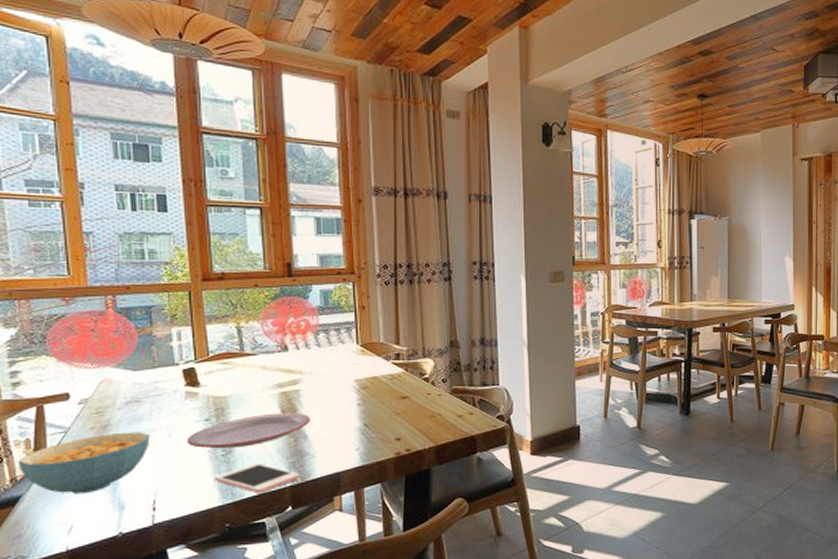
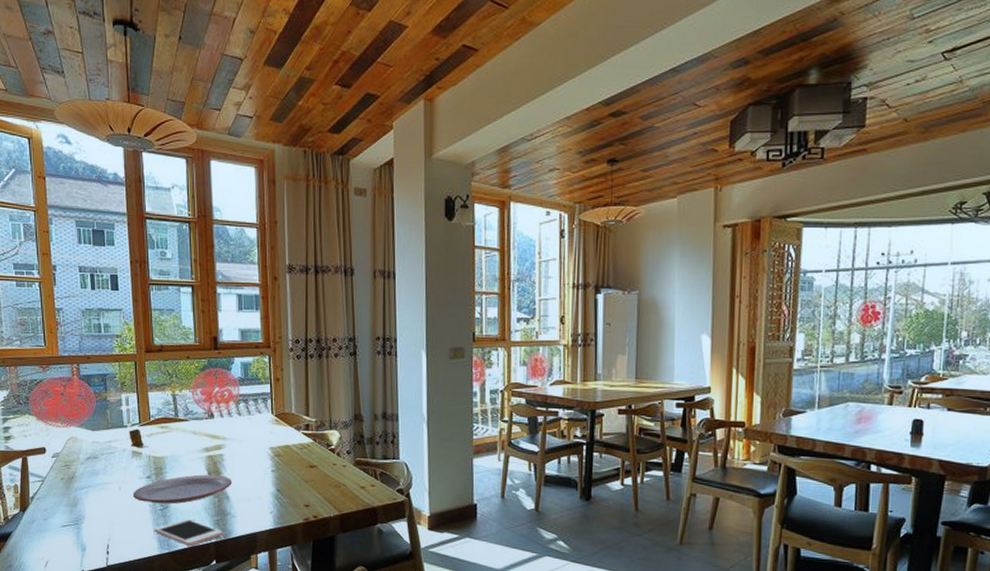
cereal bowl: present [17,432,150,494] -> none [9,483,105,535]

